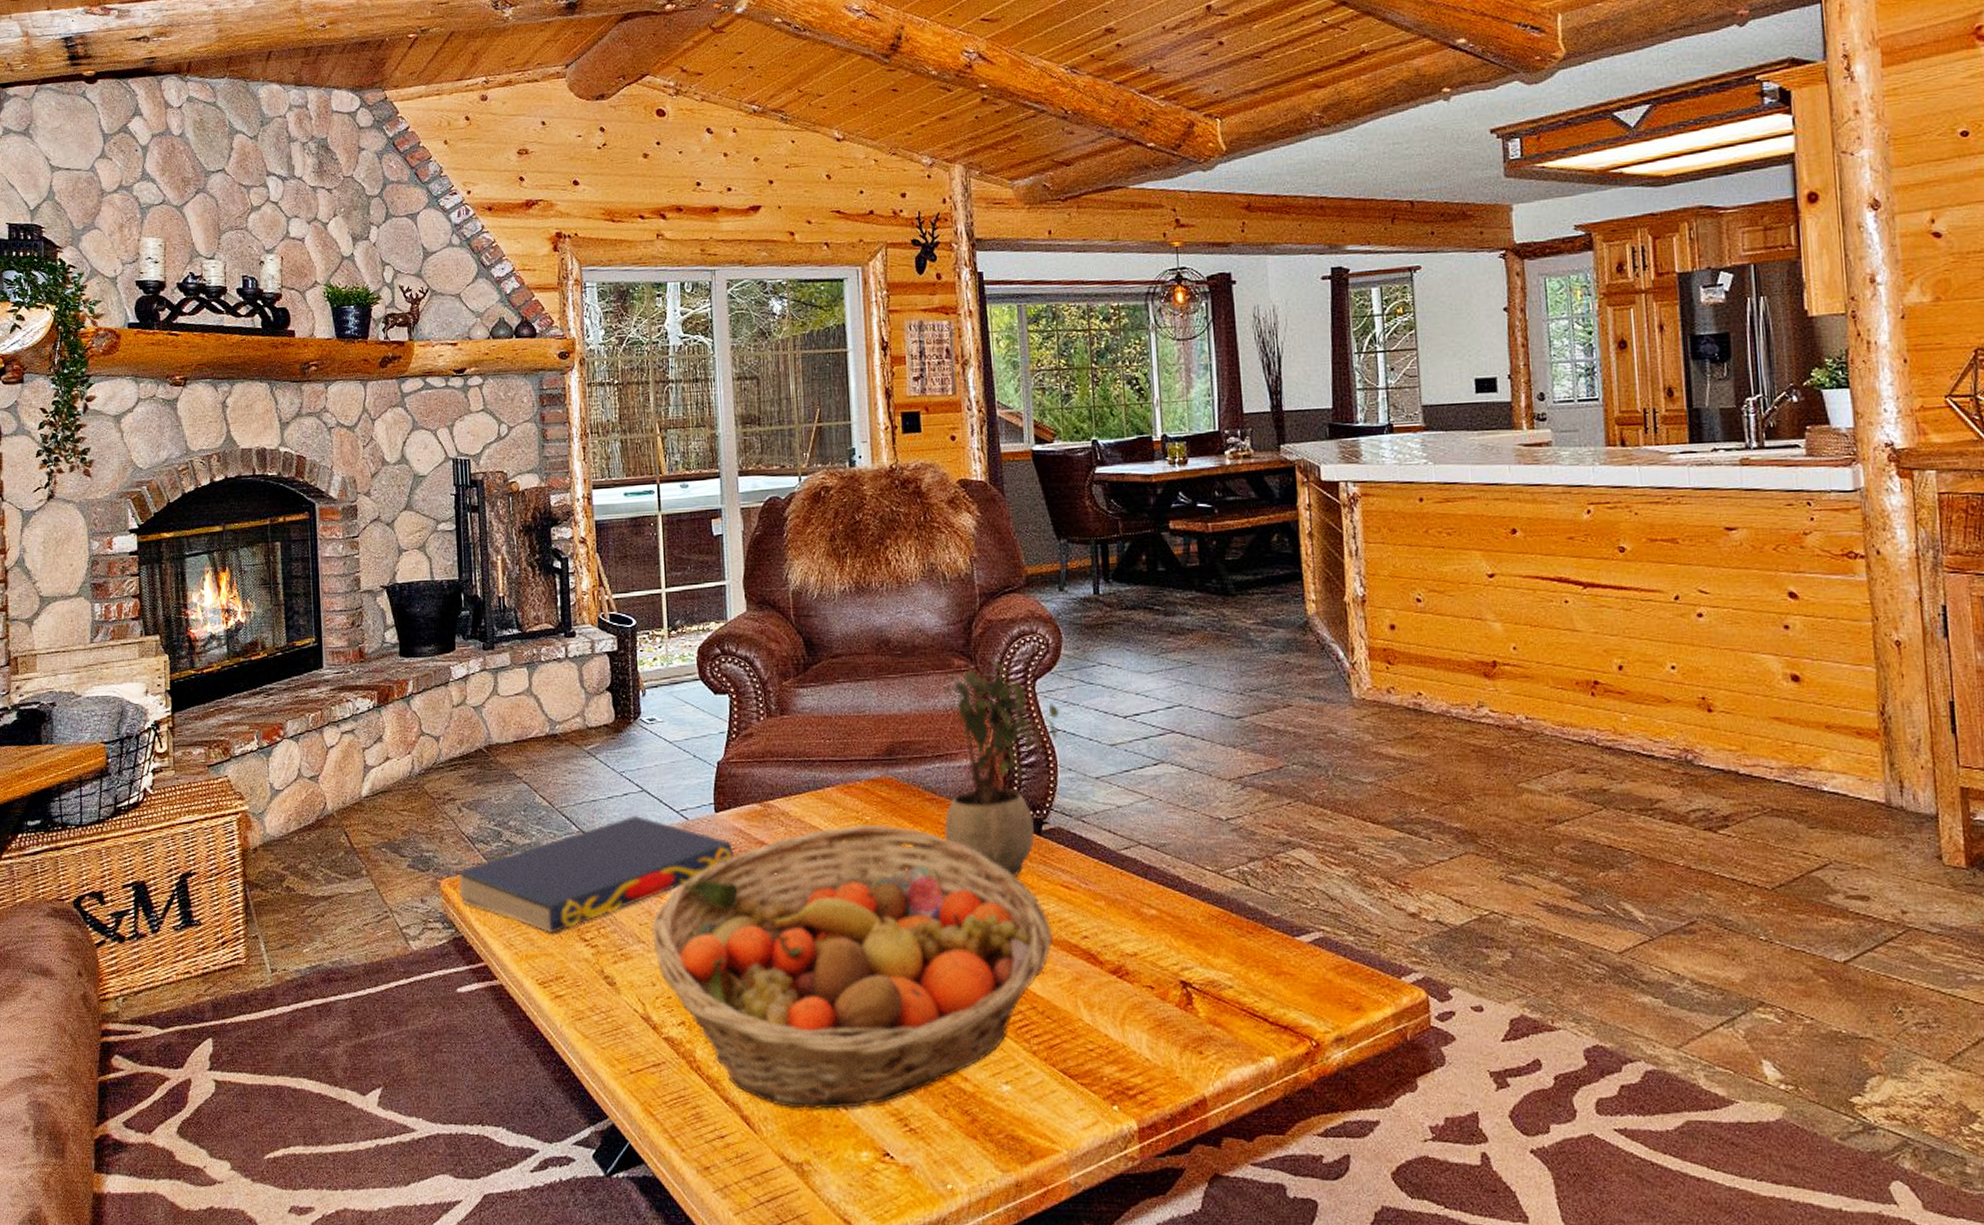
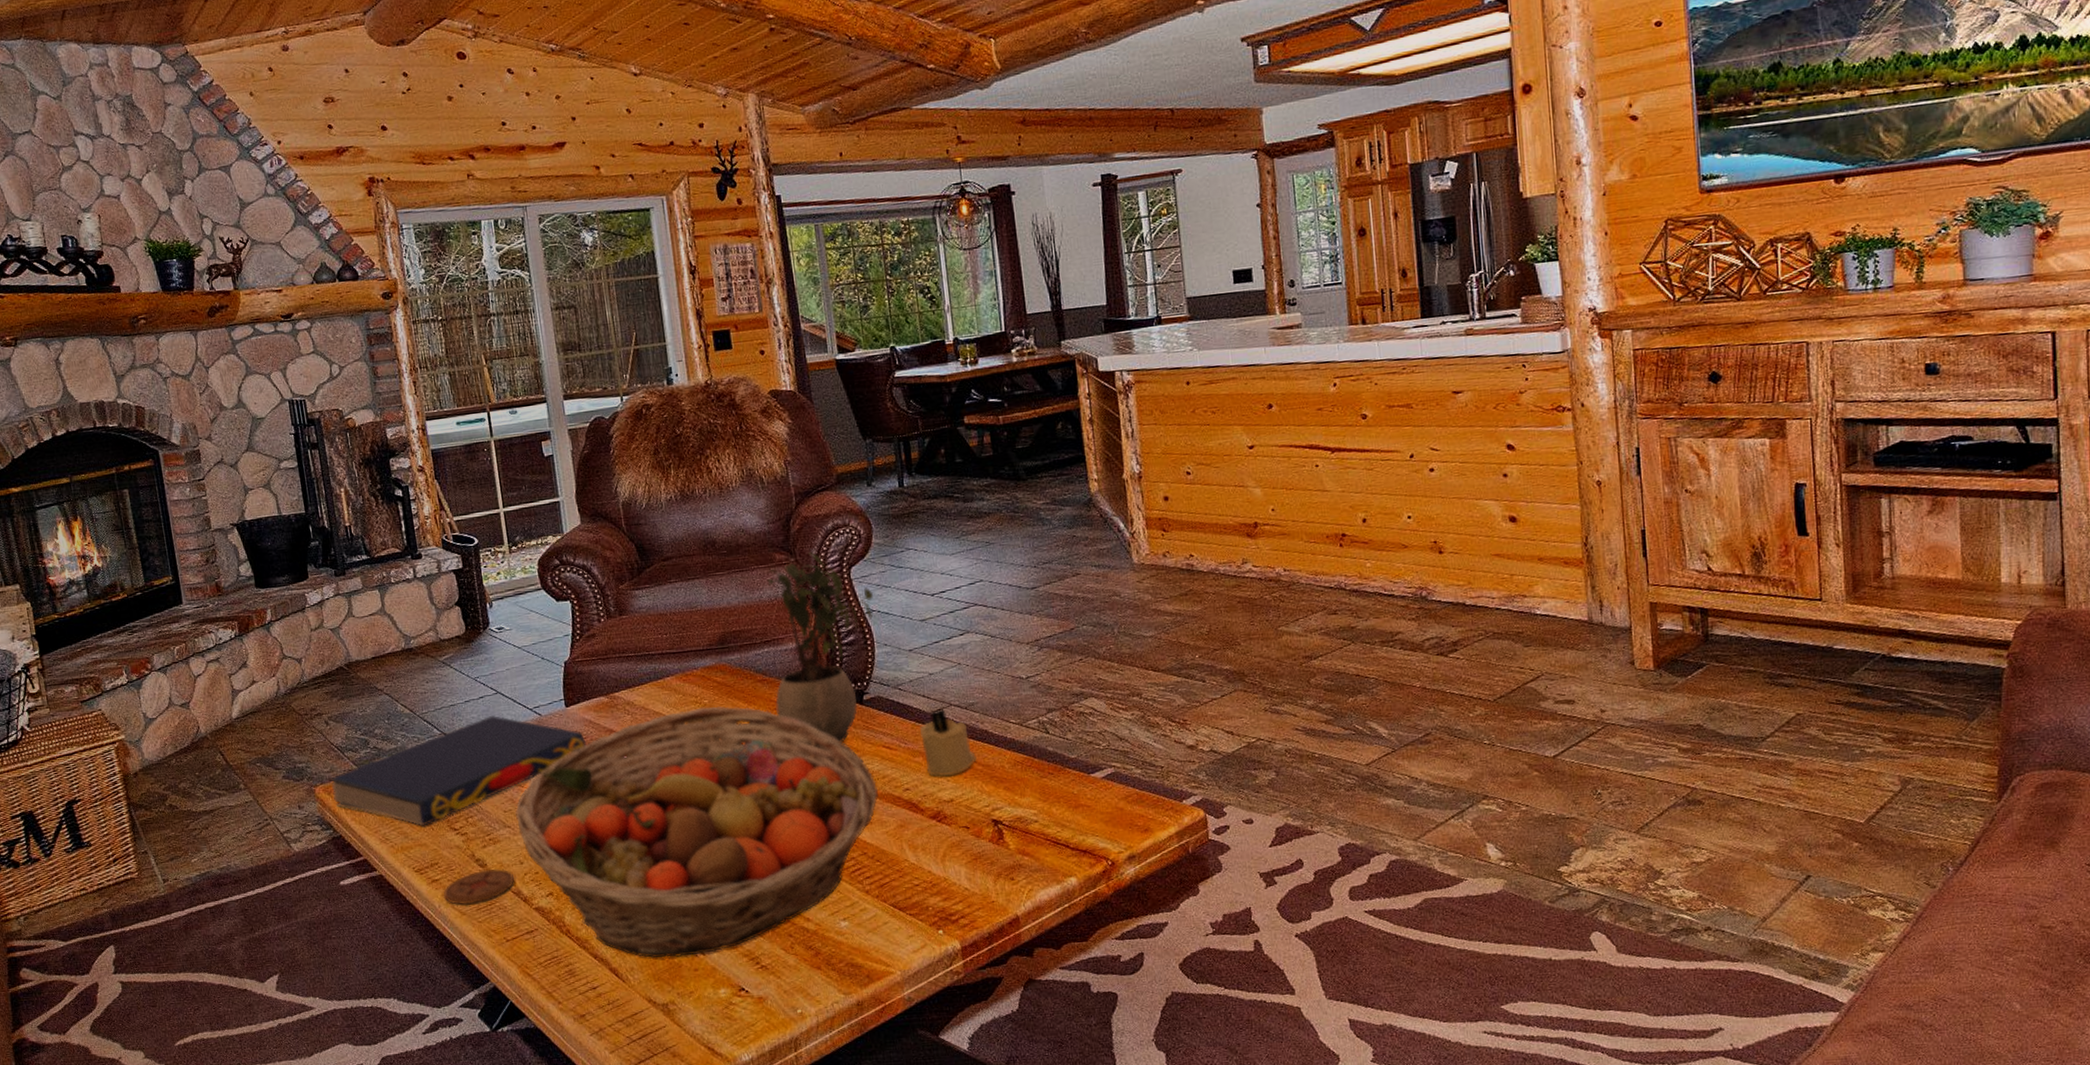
coaster: none [566,988,644,1028] -> present [443,868,514,905]
candle: none [1104,847,1166,925] -> present [920,709,977,777]

